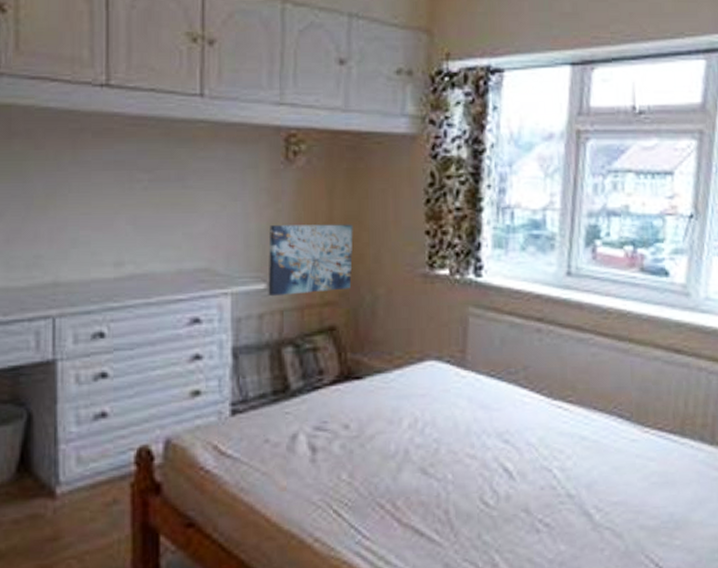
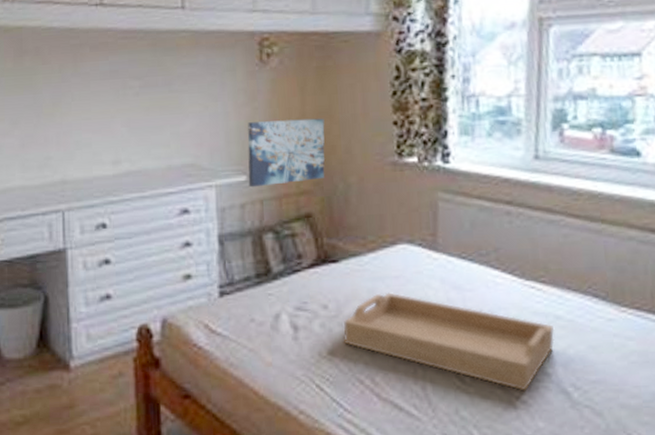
serving tray: none [365,411,580,514] -> present [343,292,555,391]

